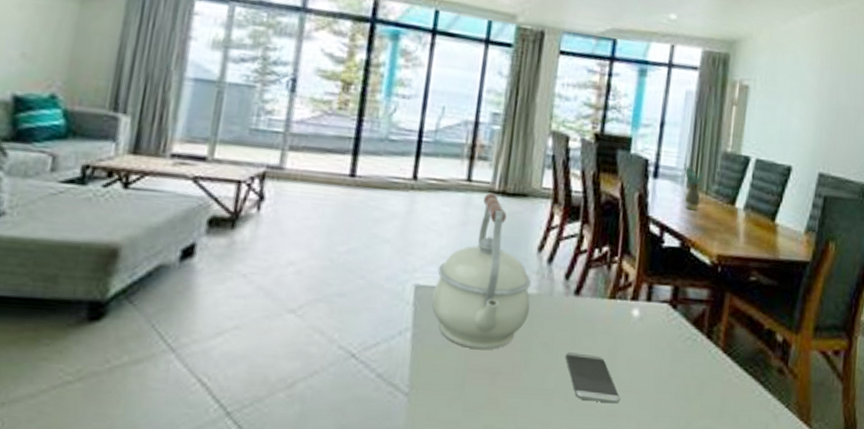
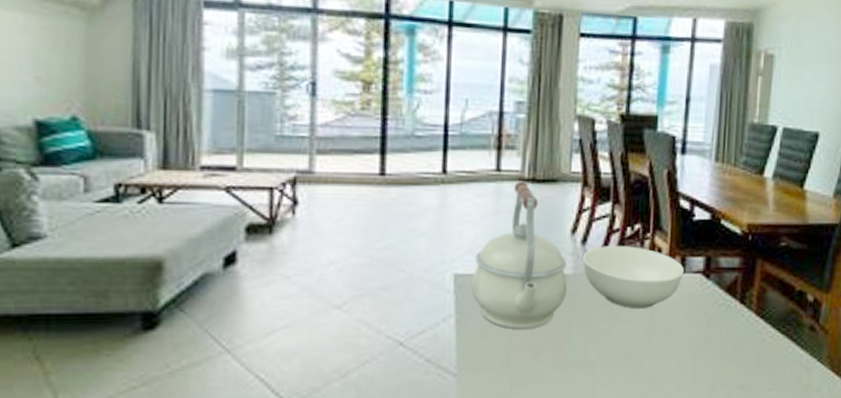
bowl: none [547,266,652,336] -> present [583,246,685,308]
smartphone: present [565,352,620,404] -> none [604,326,659,370]
vase: present [683,164,704,212] -> none [711,138,732,184]

